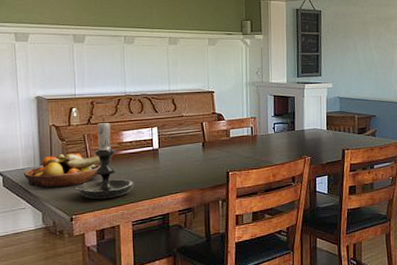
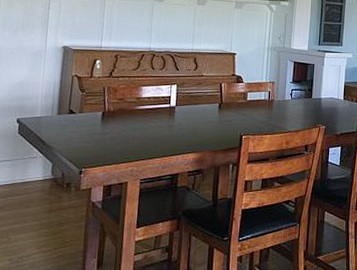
fruit bowl: present [23,153,101,188] -> none [39,104,117,139]
candle holder: present [73,117,134,199] -> none [86,71,148,154]

